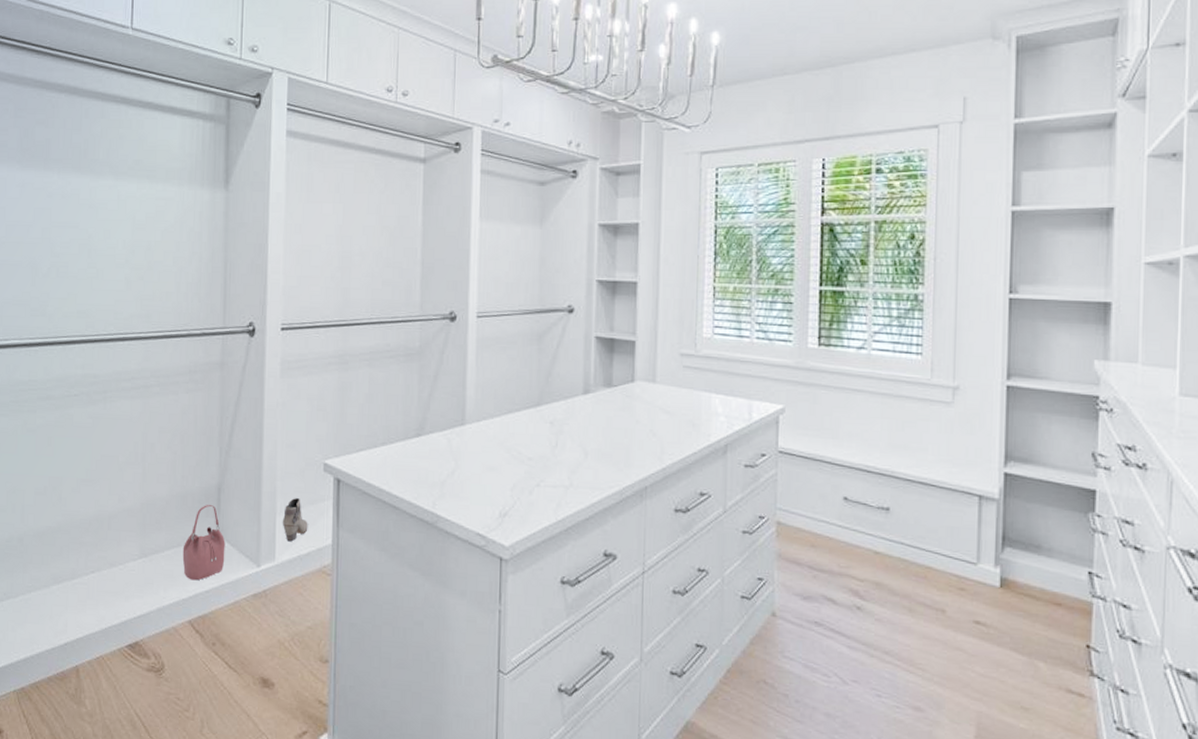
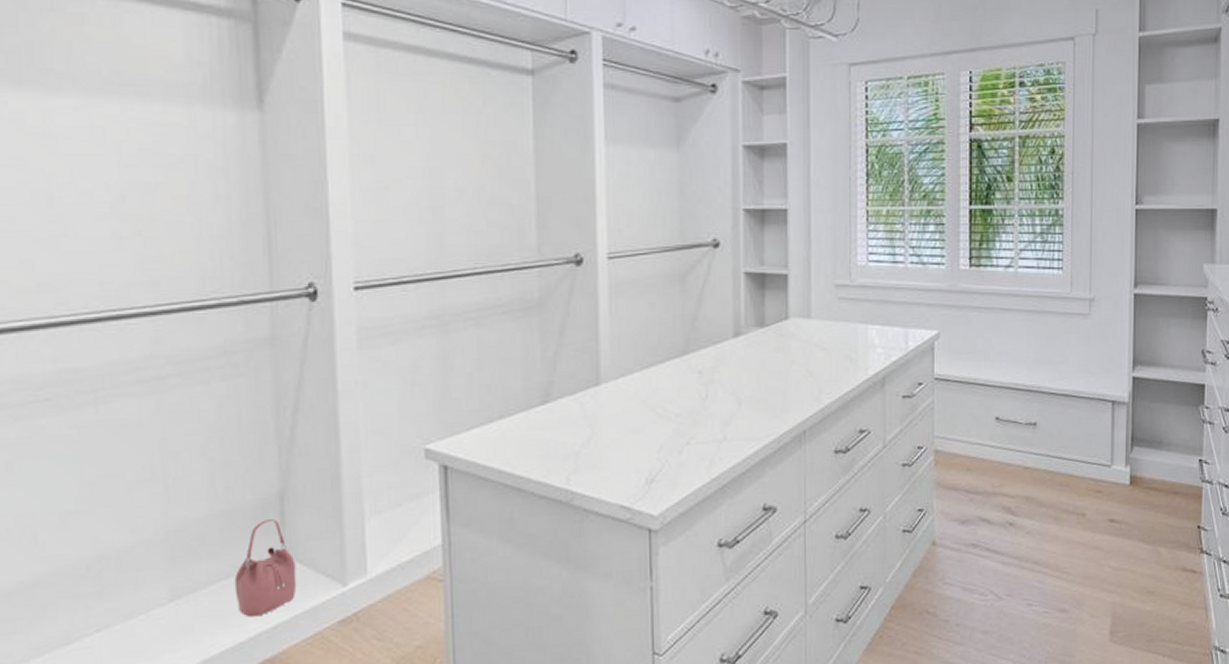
boot: present [282,497,308,542] -> none [373,494,409,550]

